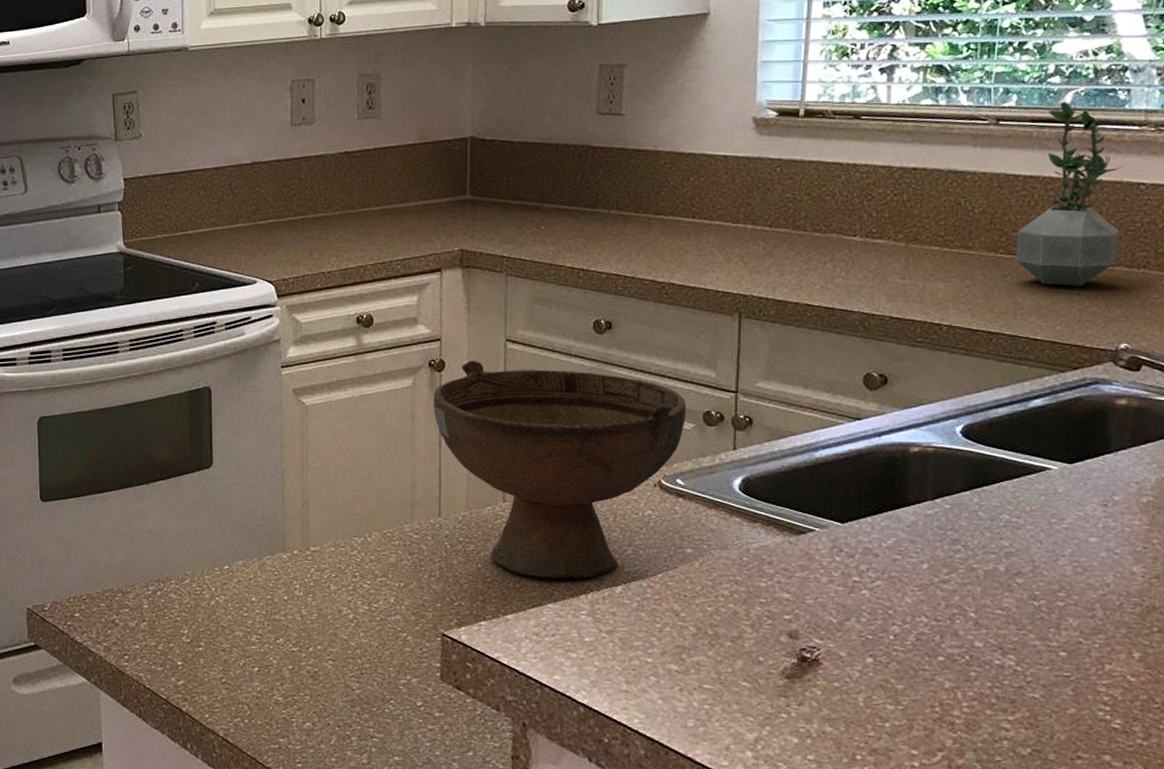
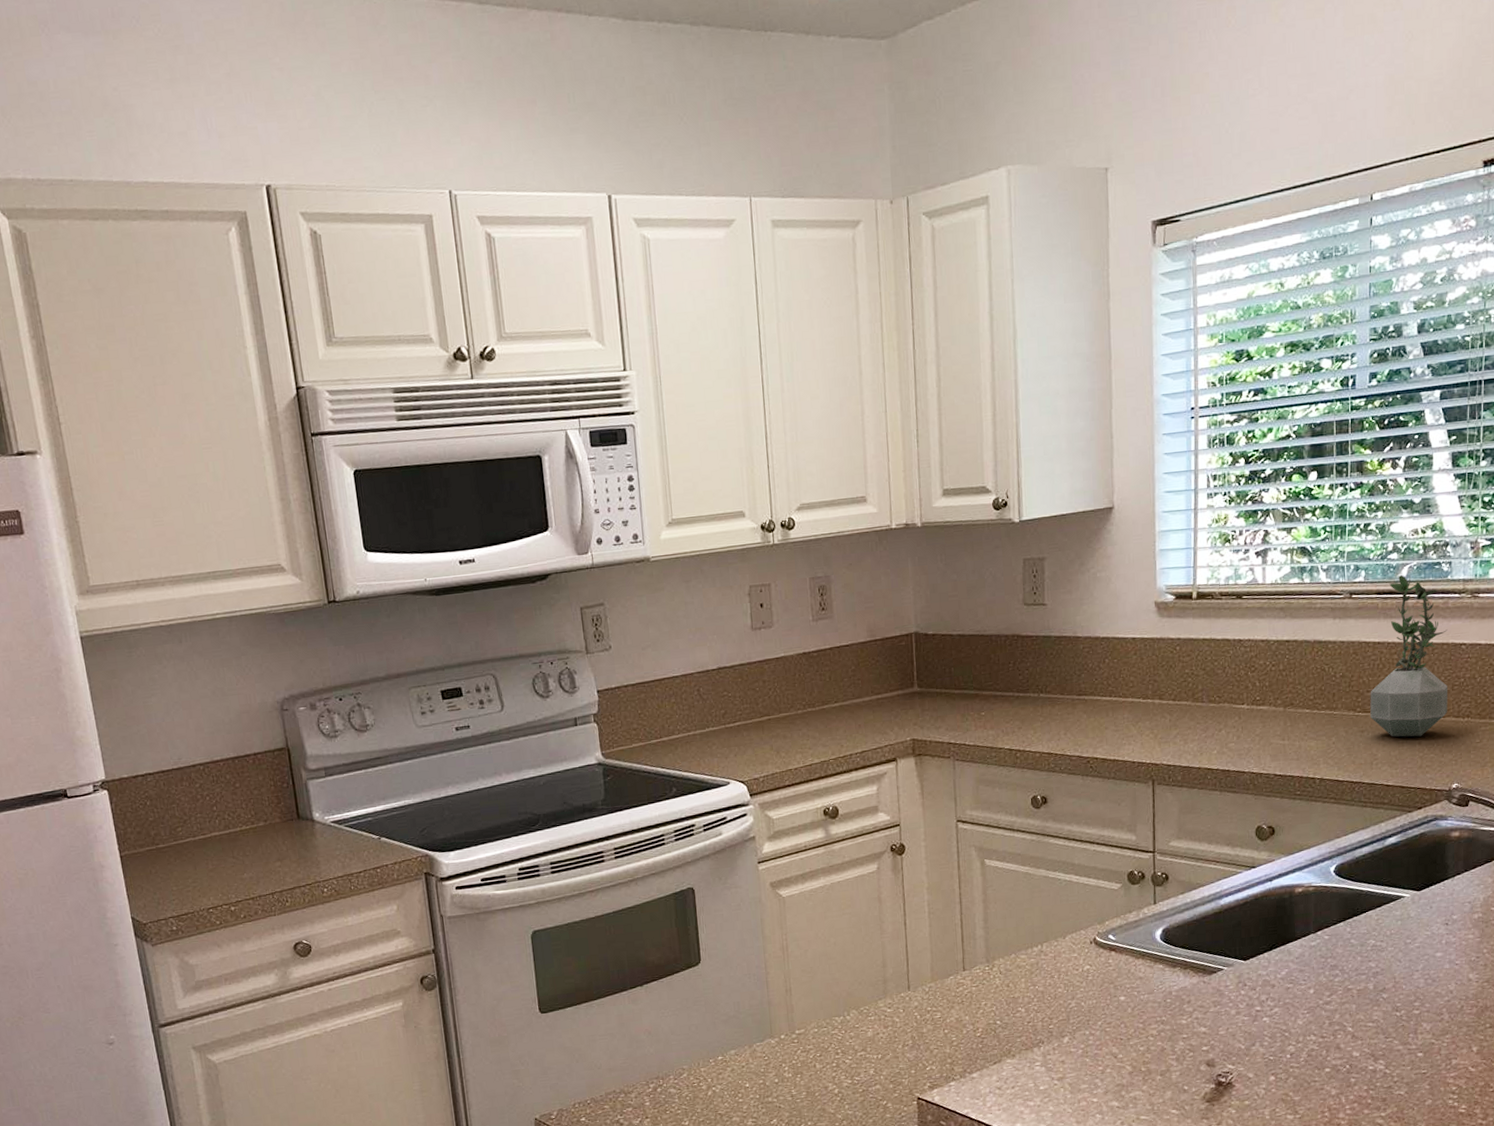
bowl: present [433,360,687,579] -> none [896,841,1114,1037]

